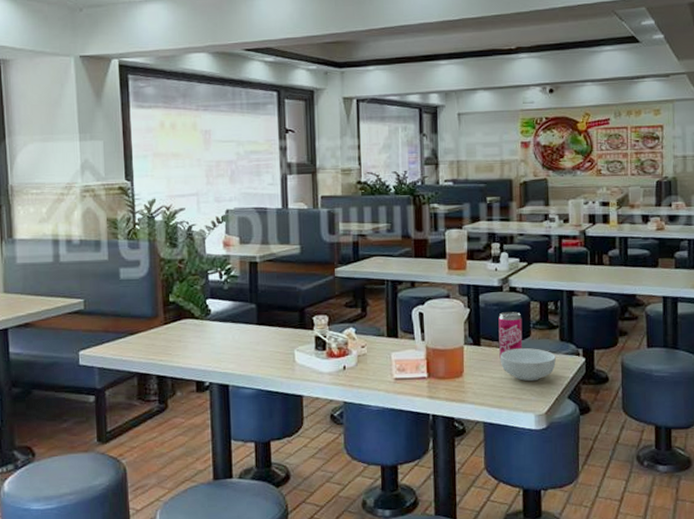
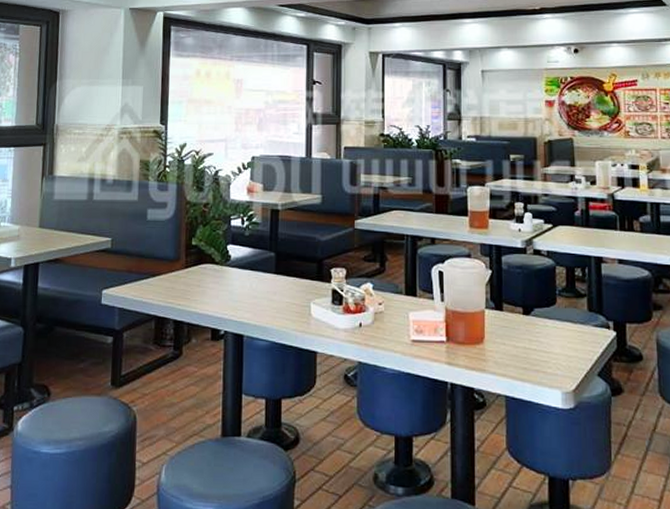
beverage can: present [498,312,523,358] -> none [522,276,548,325]
cereal bowl: present [501,347,556,382] -> none [524,315,584,354]

